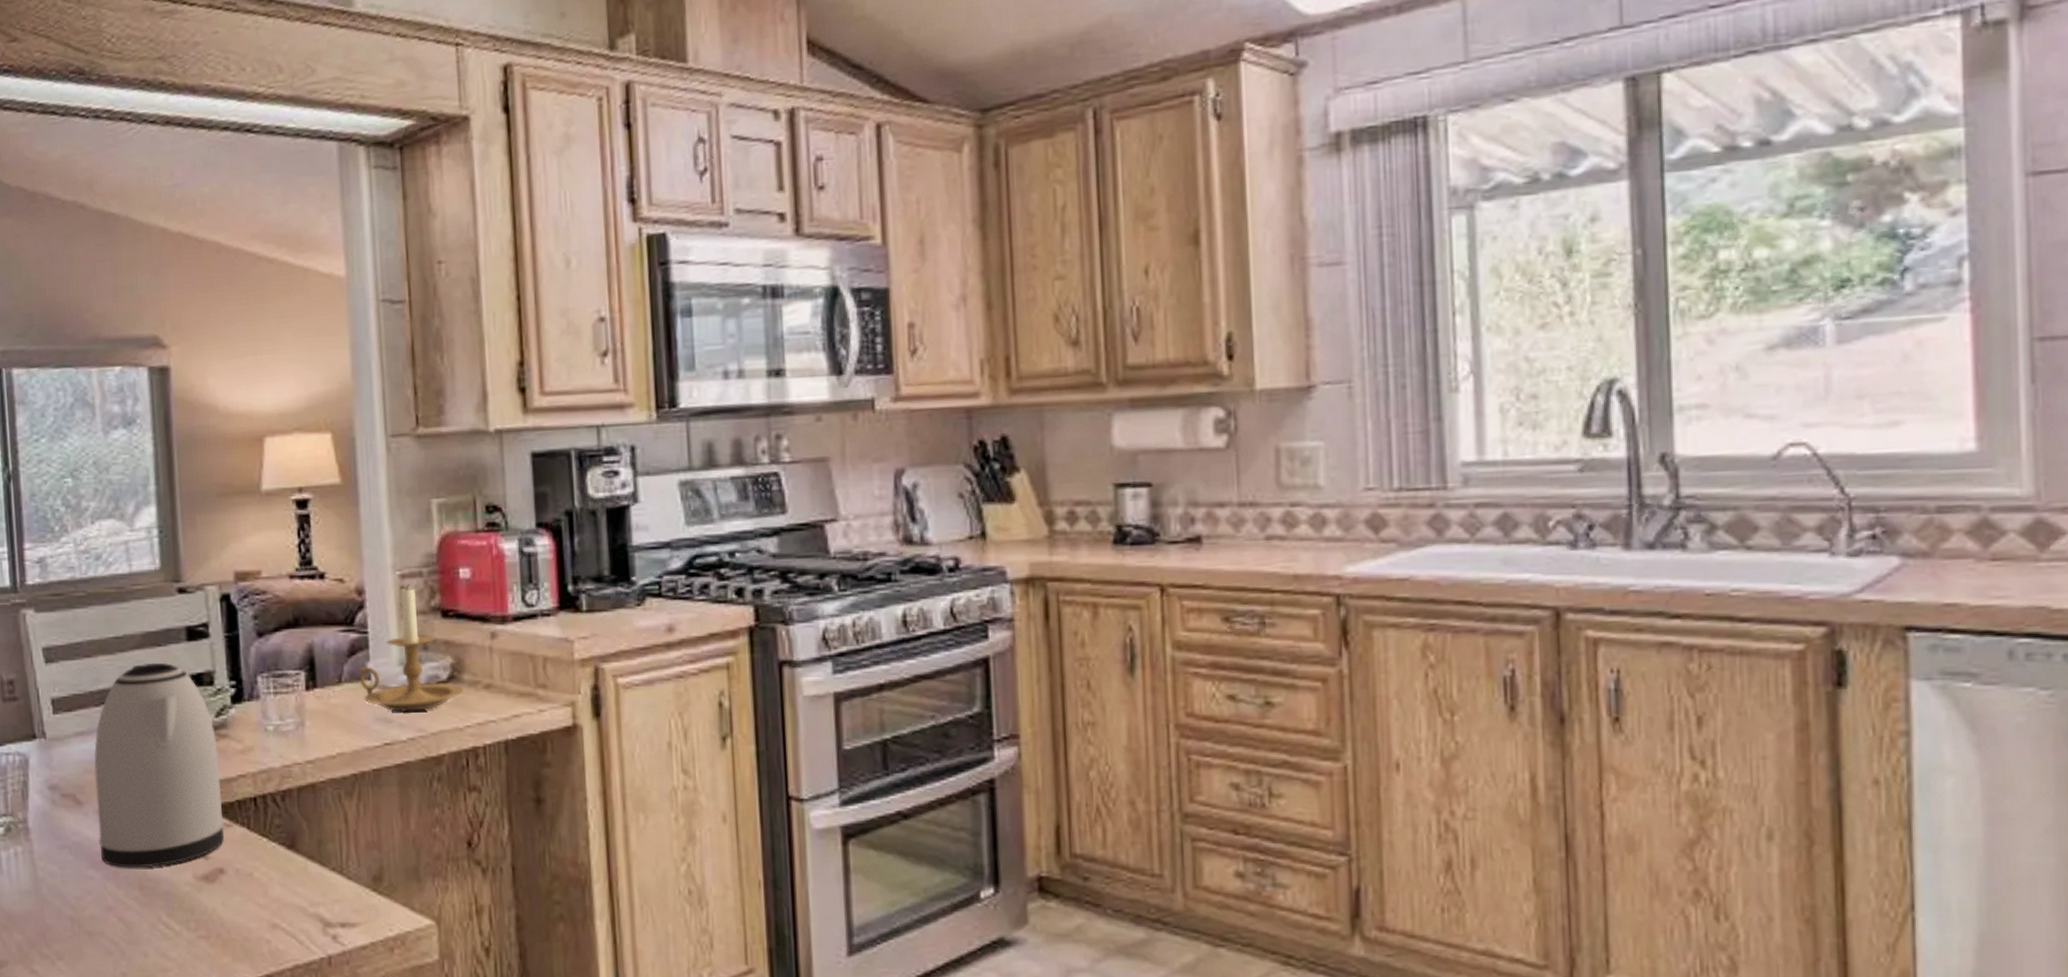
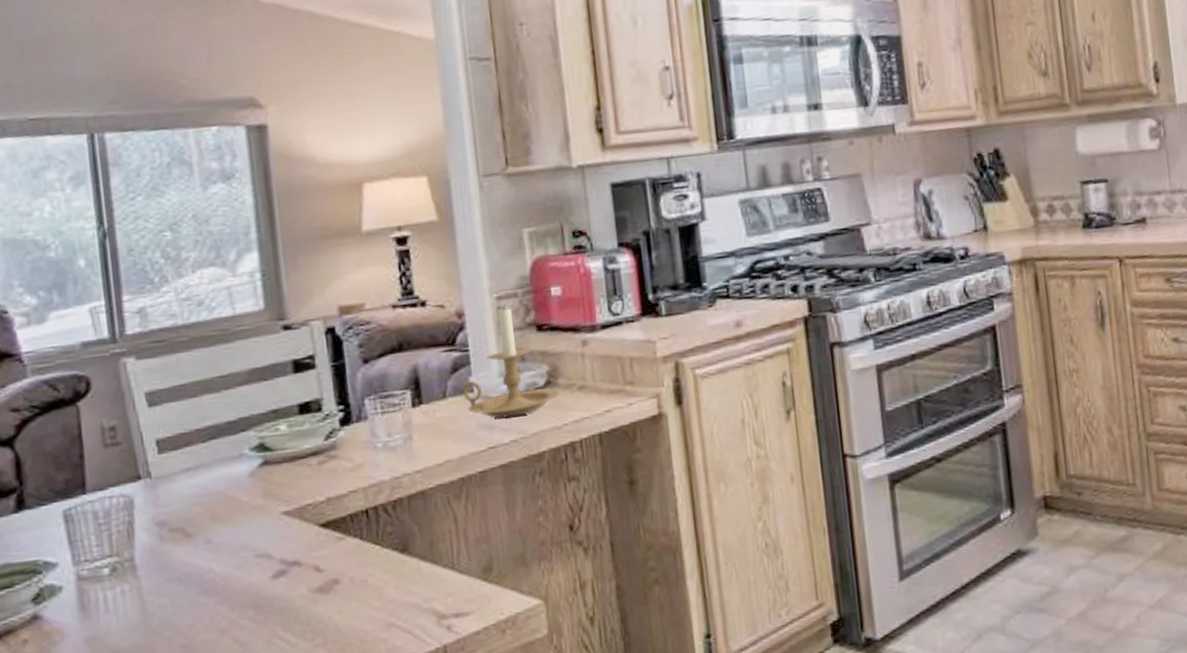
kettle: present [94,662,225,868] -> none [202,395,338,592]

